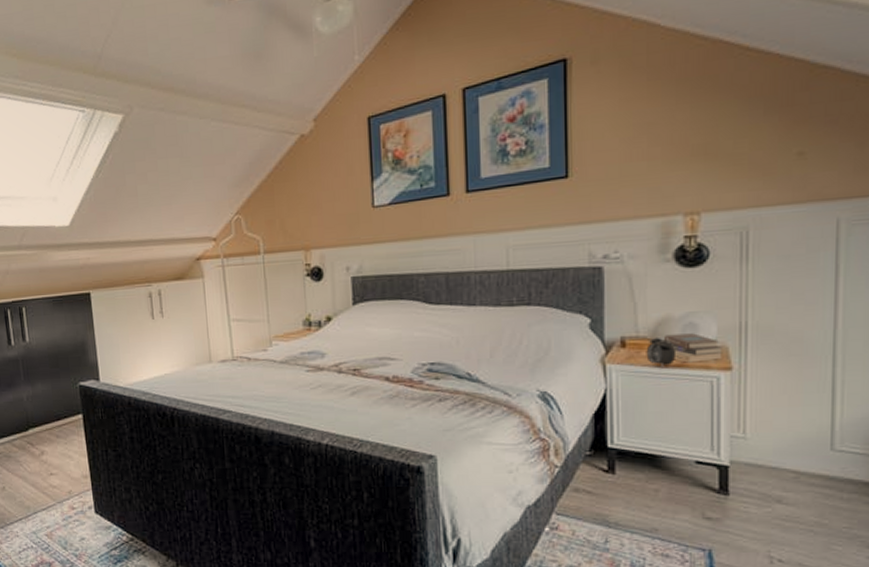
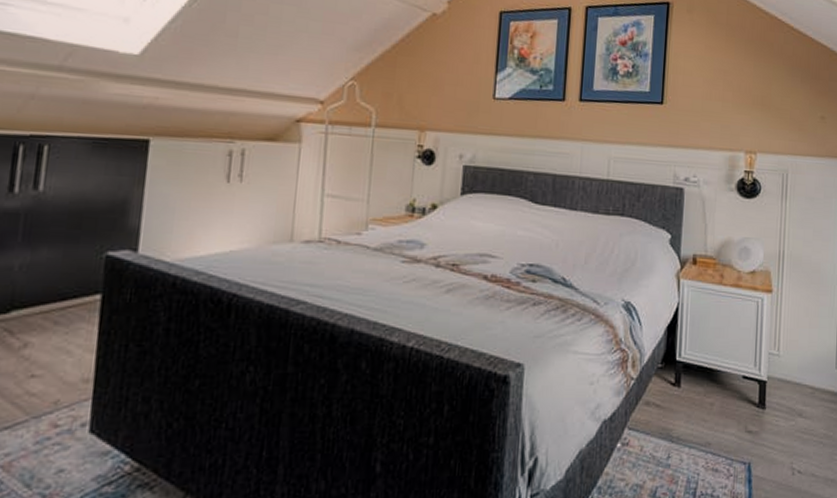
alarm clock: present [646,333,677,367] -> none [711,254,734,286]
books: present [663,333,722,363] -> none [725,256,767,284]

